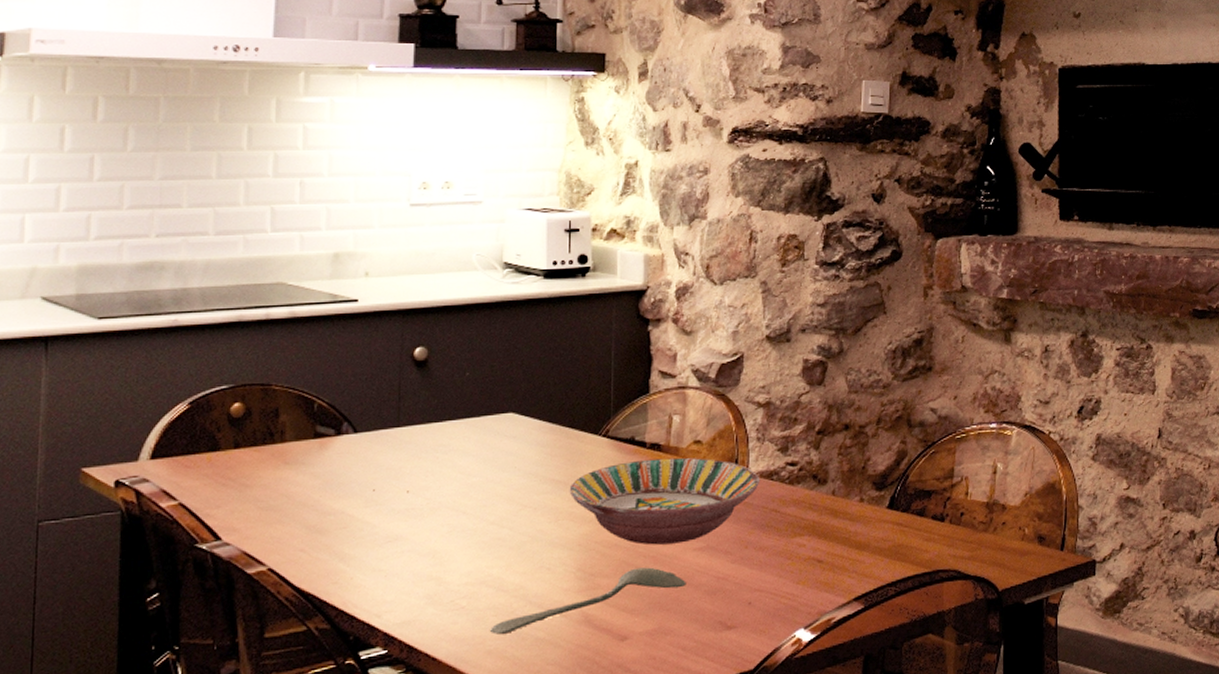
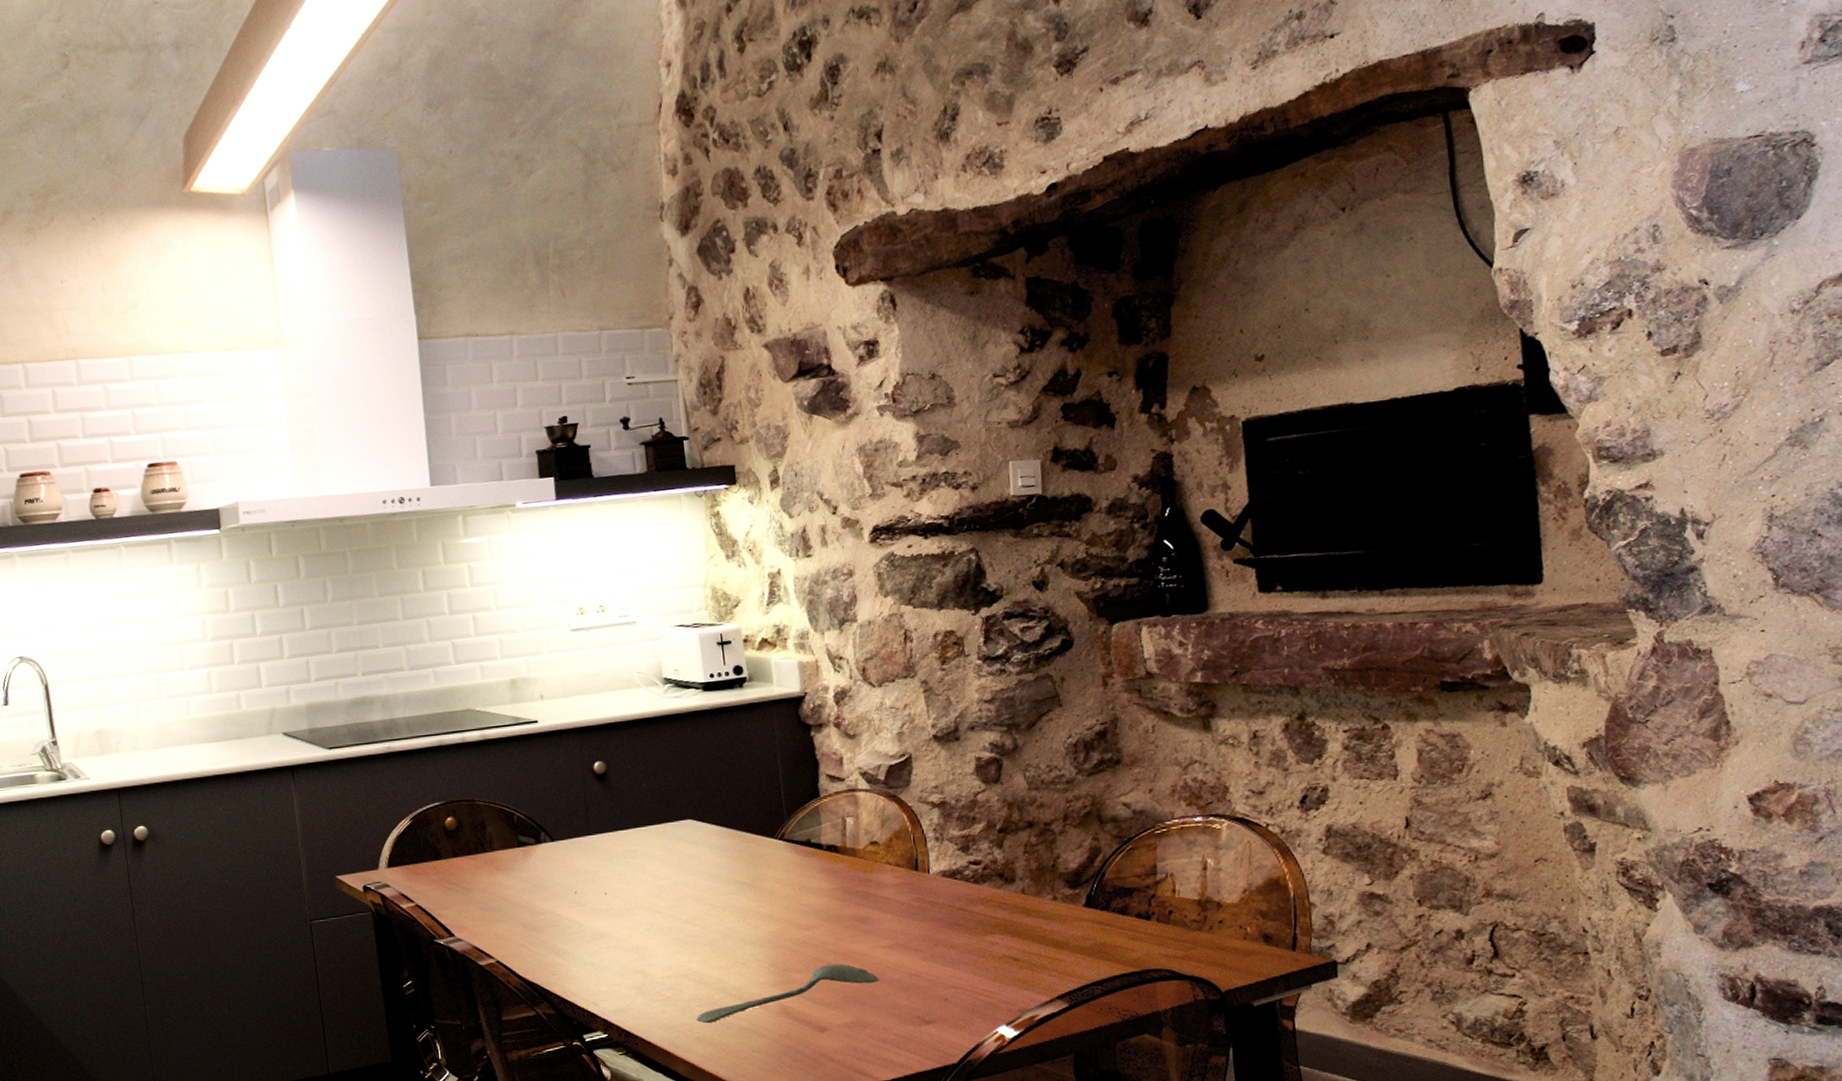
serving bowl: present [569,457,761,545] -> none [753,858,944,943]

